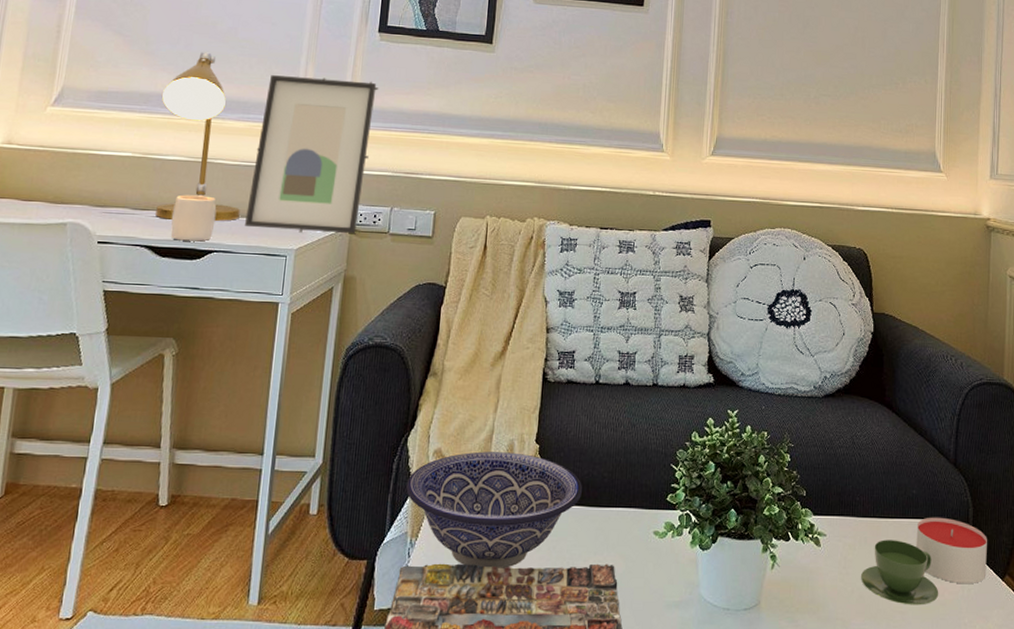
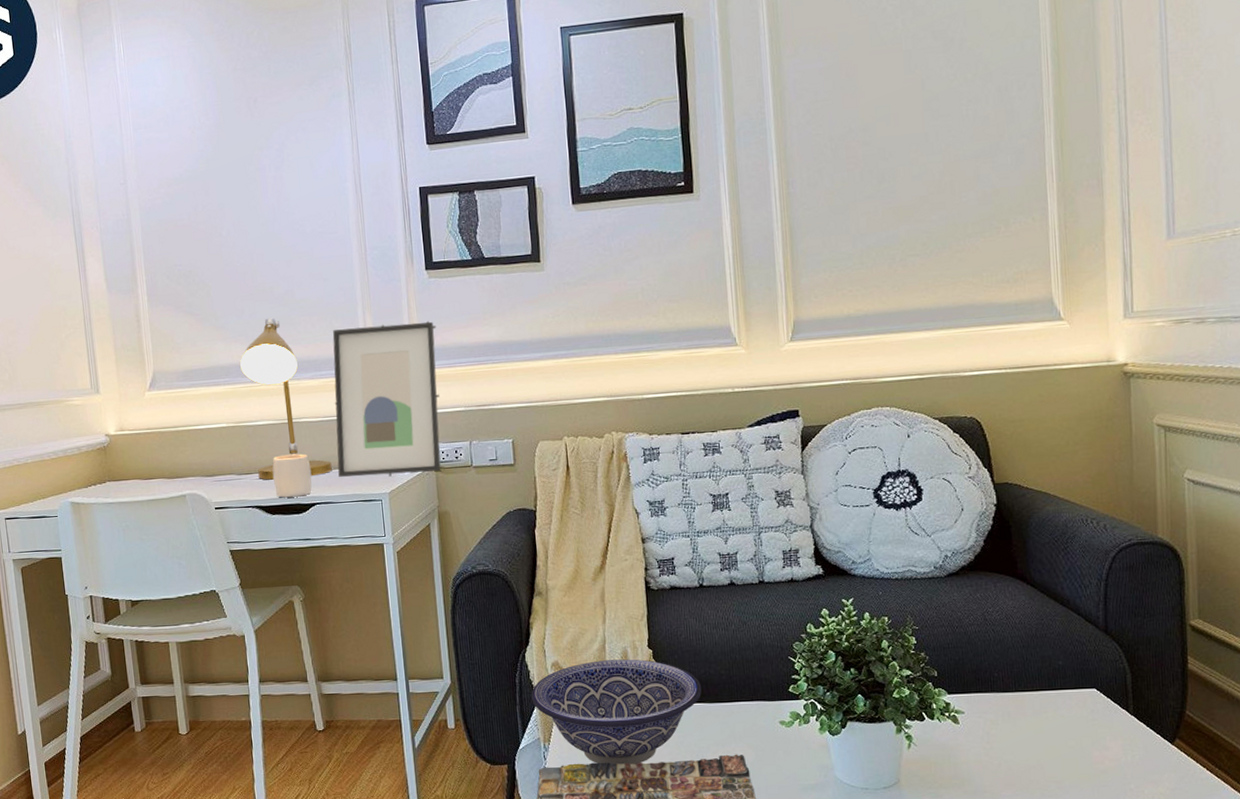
teacup: present [860,540,939,605] -> none [1006,712,1098,775]
candle: present [916,517,987,585] -> none [1066,686,1153,751]

